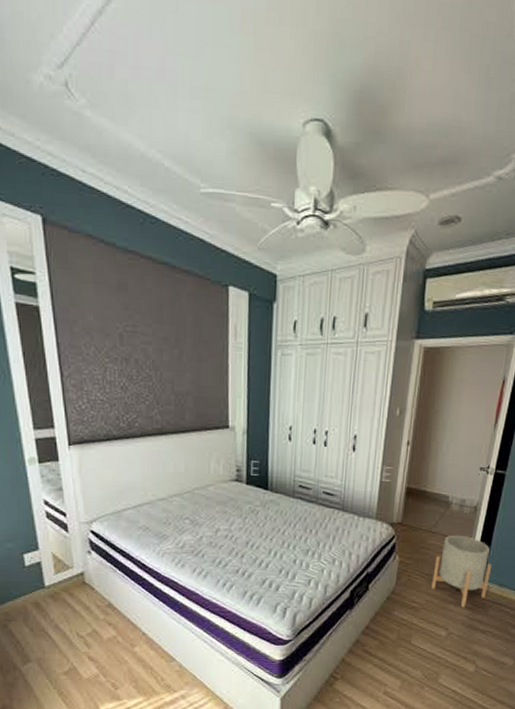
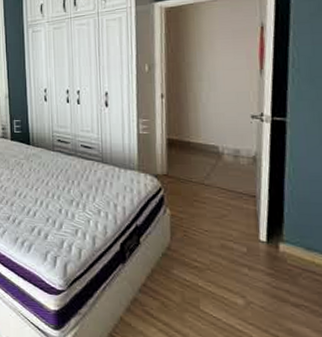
planter: present [430,534,492,608] -> none [213,187,292,273]

